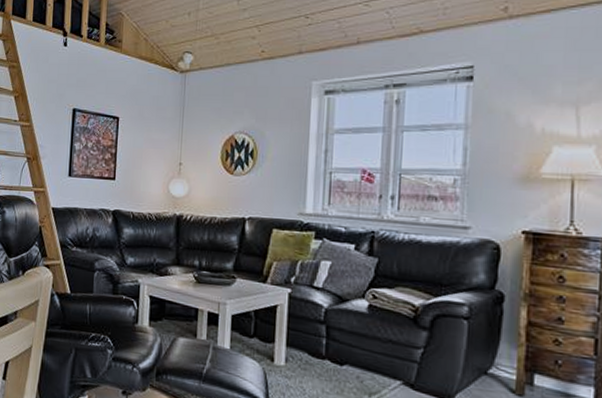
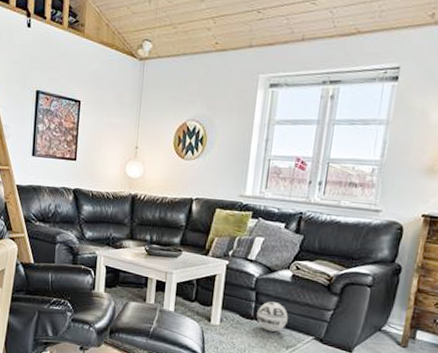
ball: none [329,337,368,375] -> present [256,301,288,332]

